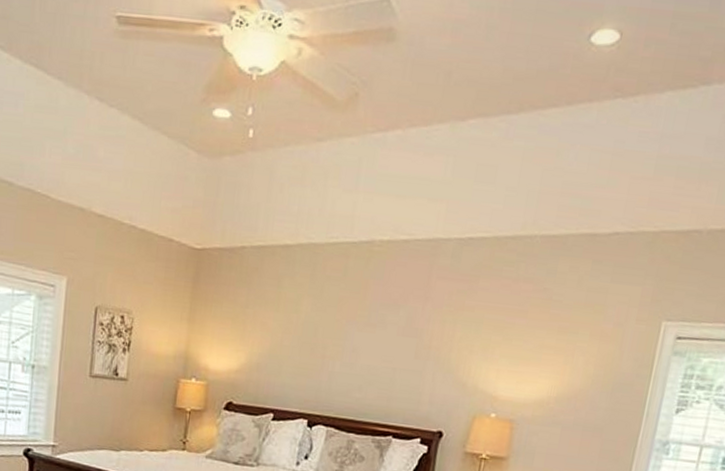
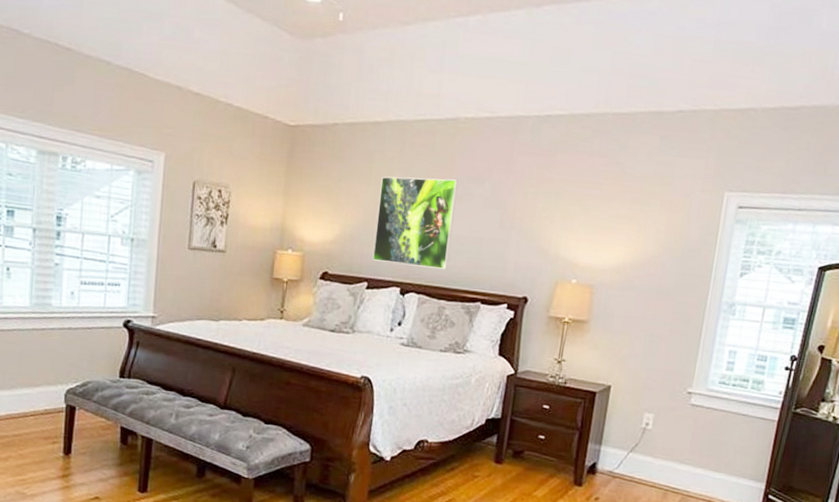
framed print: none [279,302,372,401] -> present [373,176,458,269]

